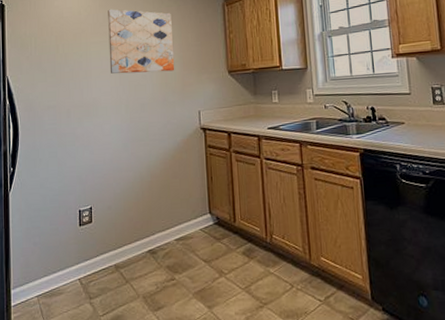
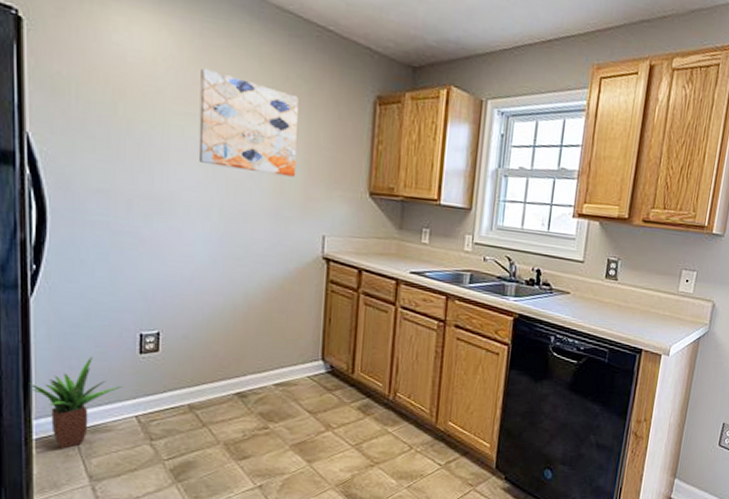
potted plant: none [9,234,69,313] -> present [29,357,122,449]

